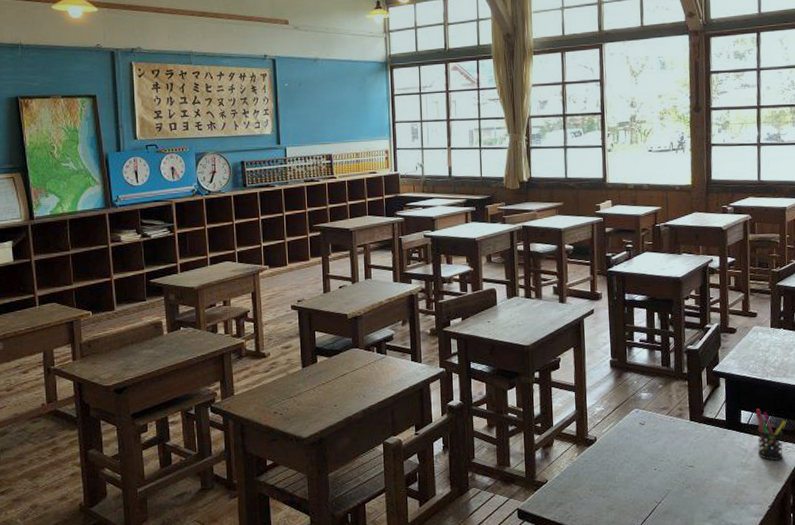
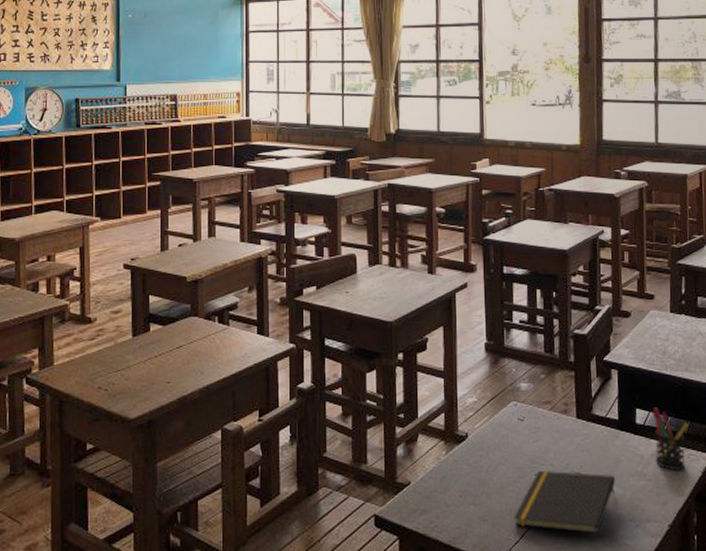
notepad: none [636,465,724,516] -> present [513,470,616,533]

